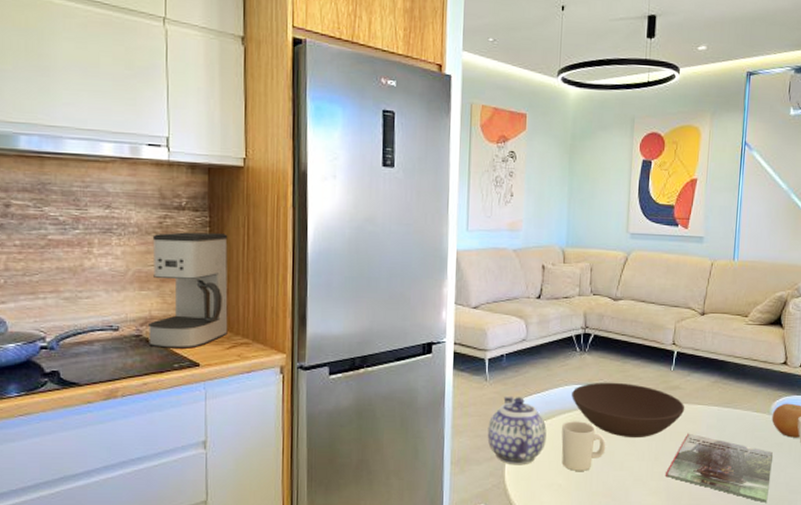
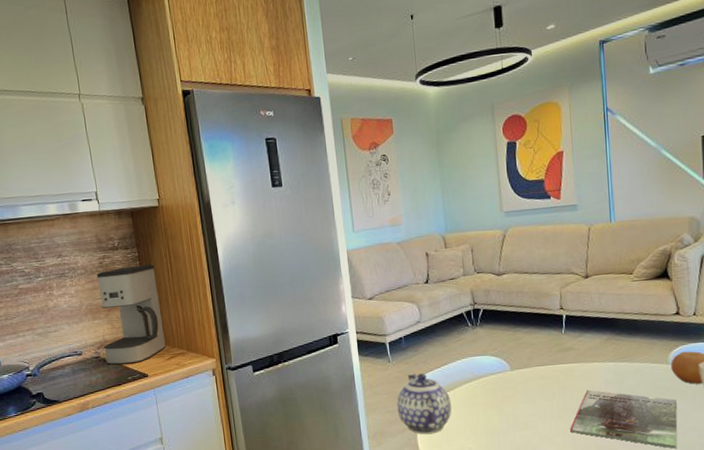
mug: present [561,421,606,471] -> none [465,389,509,435]
bowl: present [572,382,685,438] -> none [469,350,581,400]

